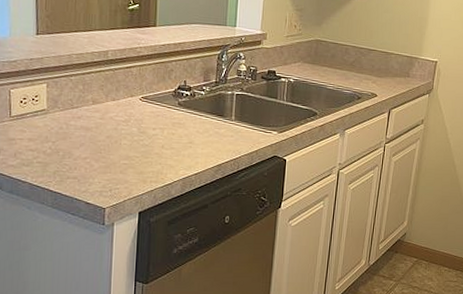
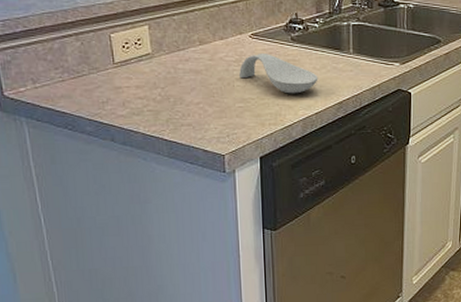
spoon rest: none [127,115,201,155] -> present [239,54,318,94]

